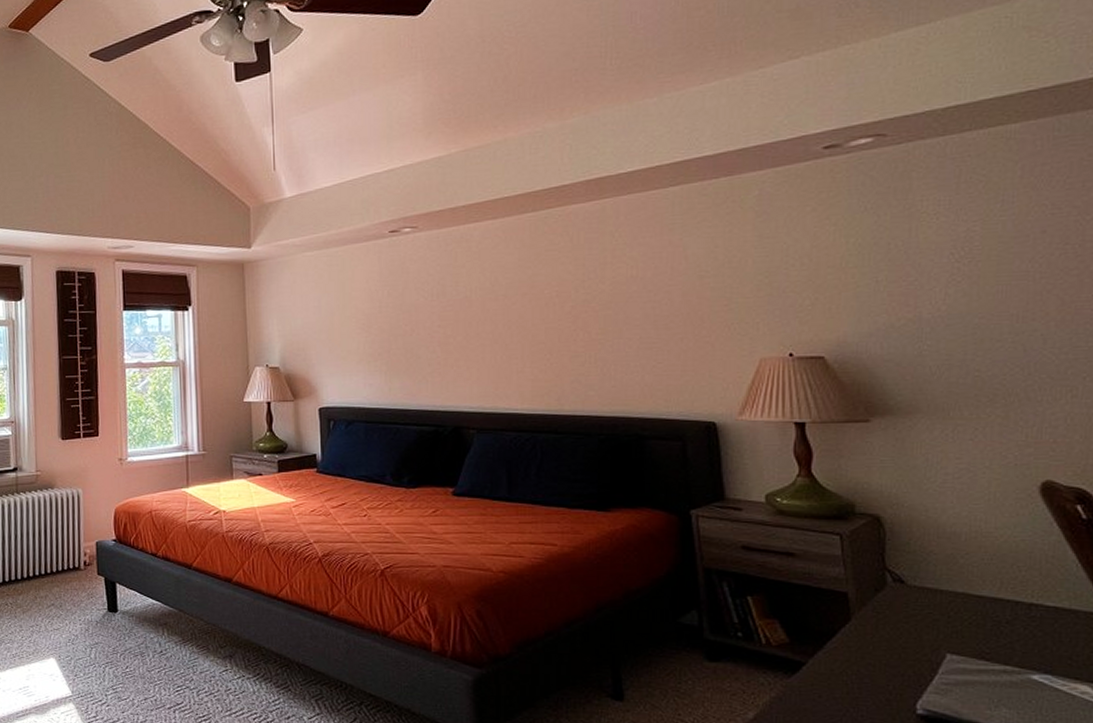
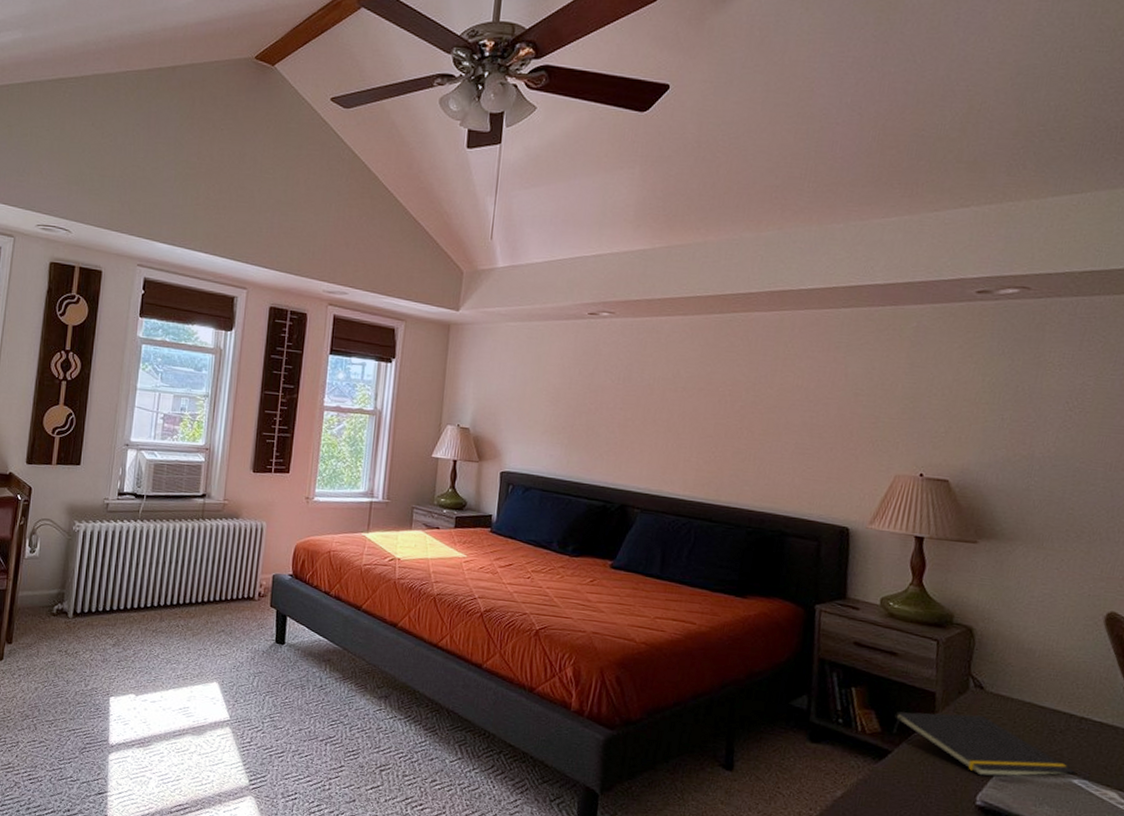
notepad: none [802,613,1035,681] -> present [892,711,1077,777]

